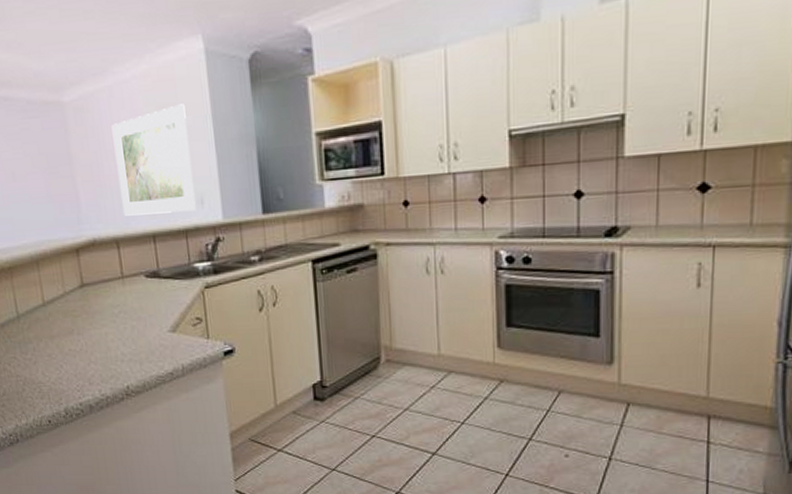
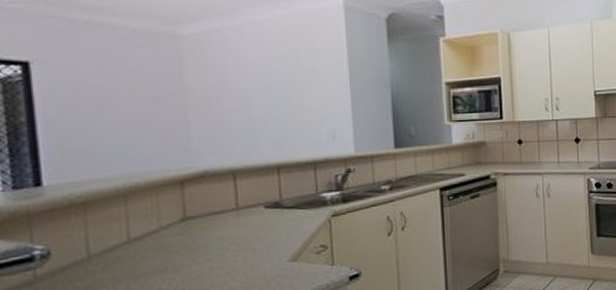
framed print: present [111,104,196,216] -> none [237,48,327,148]

